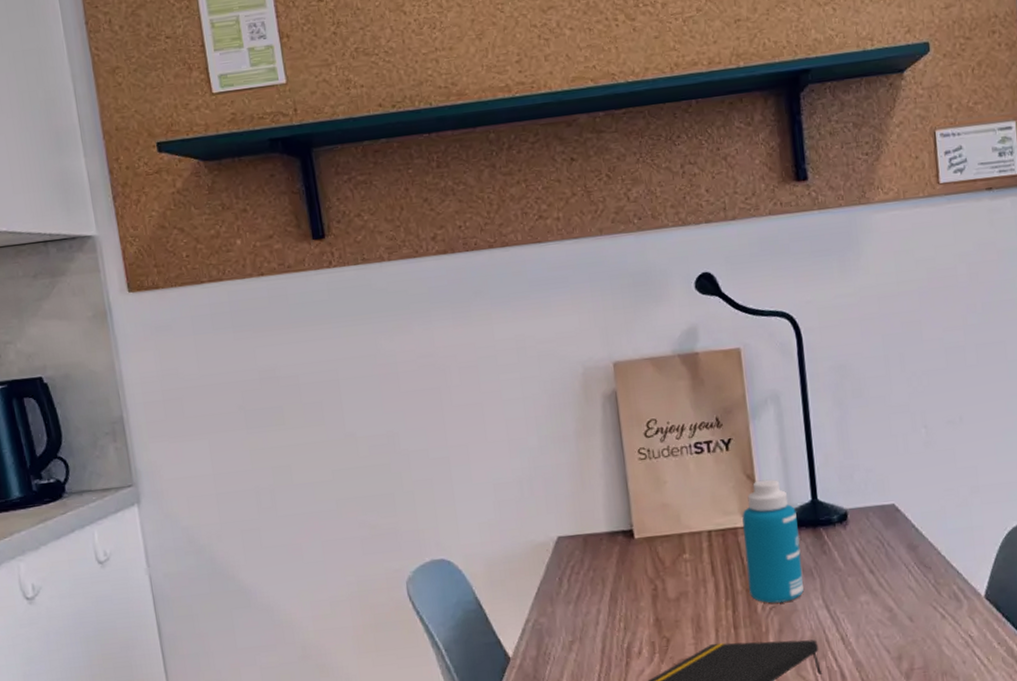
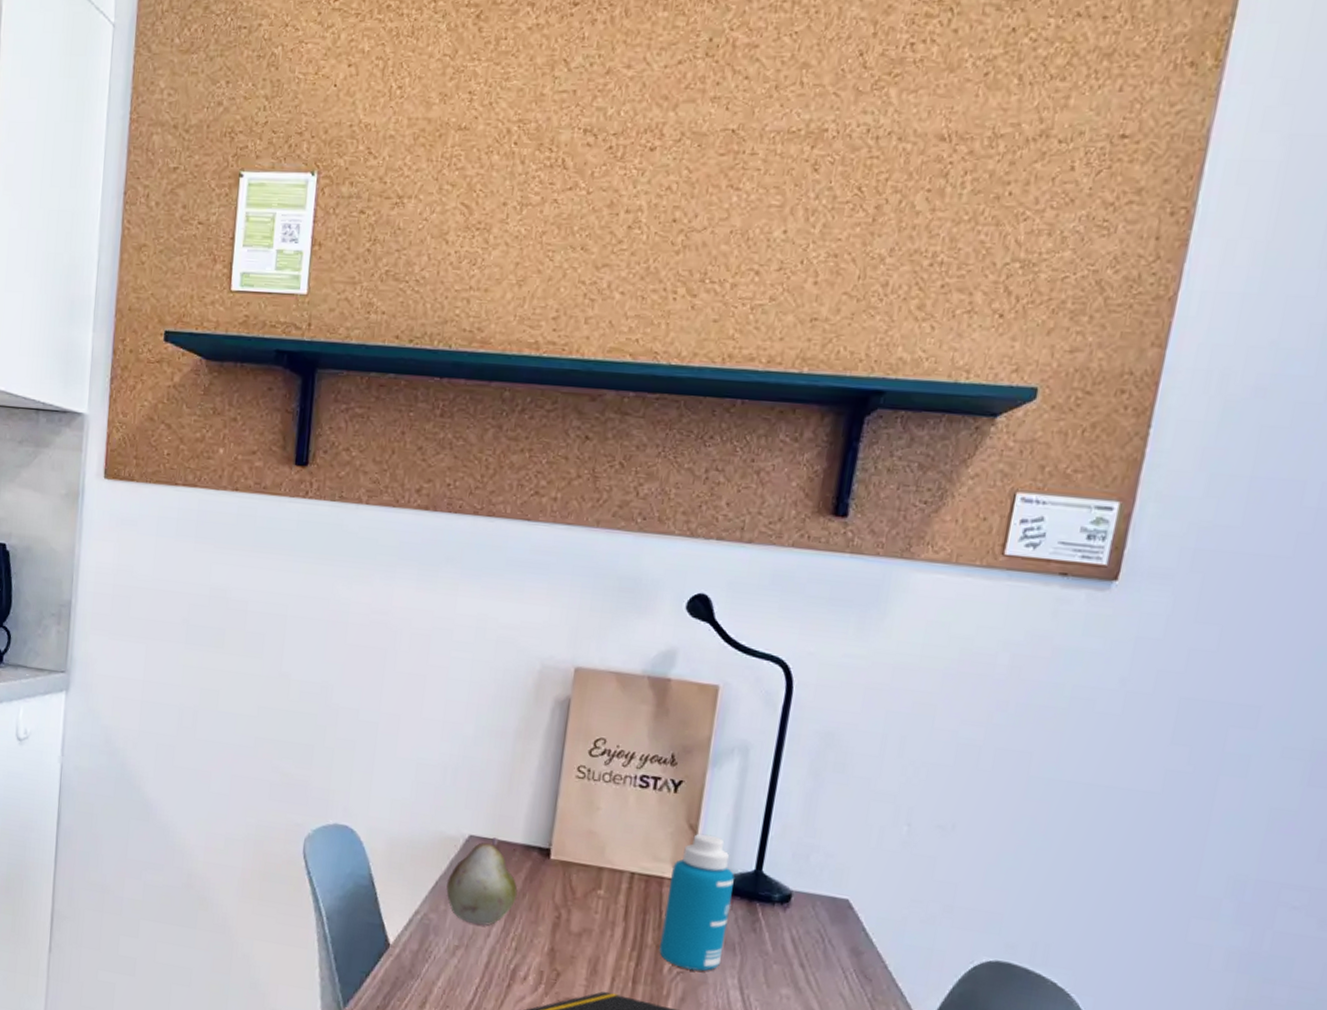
fruit: none [548,533,614,617] -> present [446,838,518,926]

